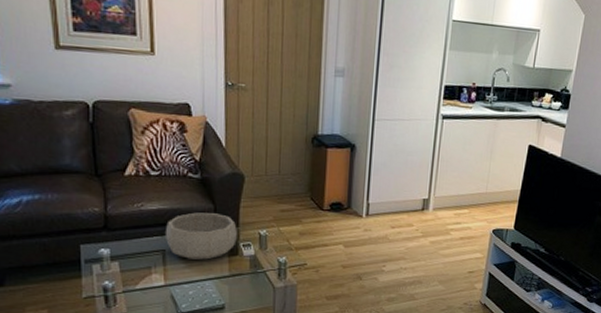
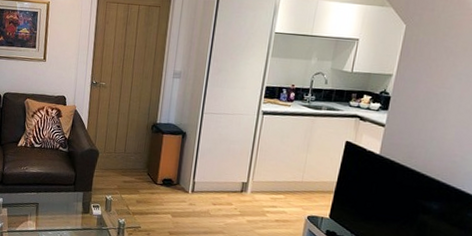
decorative bowl: present [164,212,237,260] -> none [39,177,90,215]

